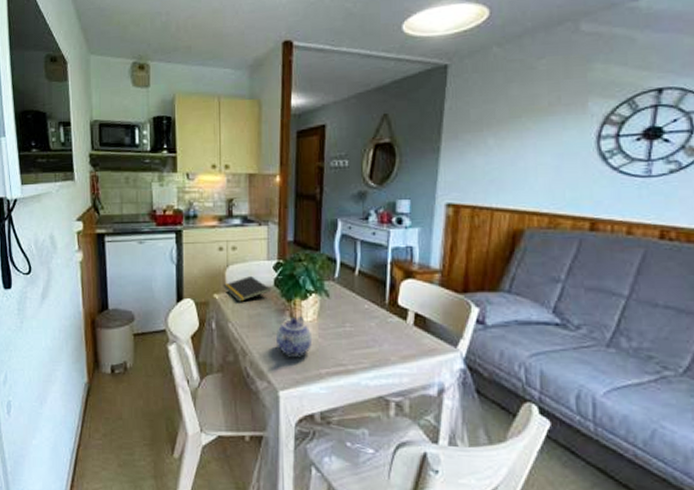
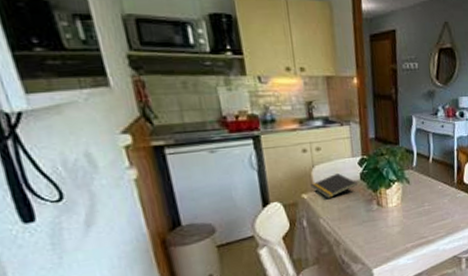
teapot: present [275,316,313,357] -> none [365,203,398,239]

